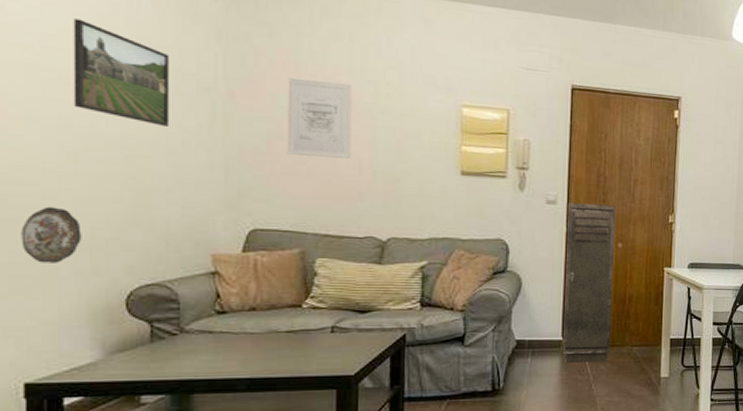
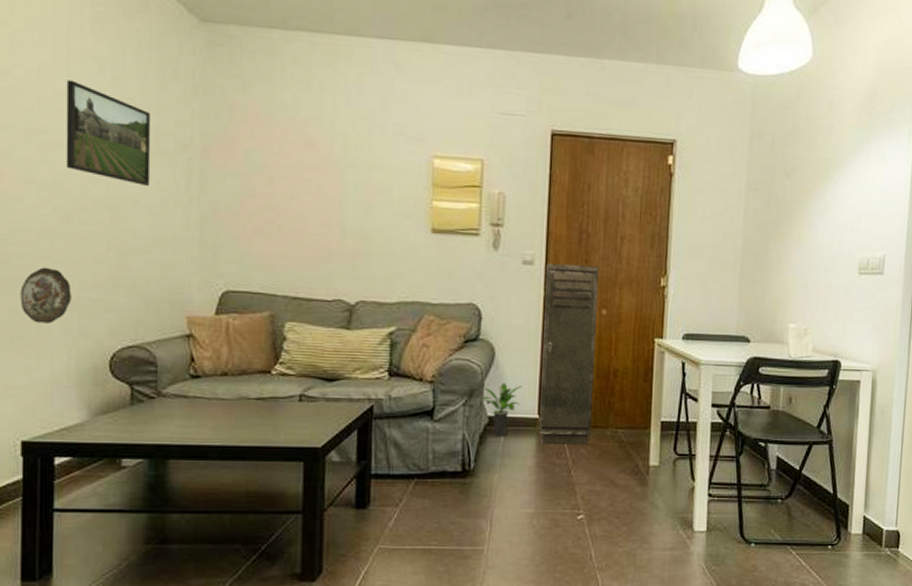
wall art: present [287,78,352,159] -> none [258,133,322,216]
potted plant: none [508,309,548,357] -> present [480,382,523,436]

